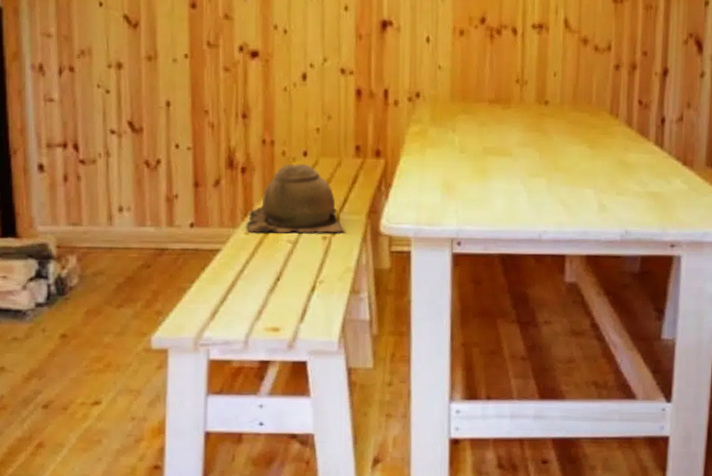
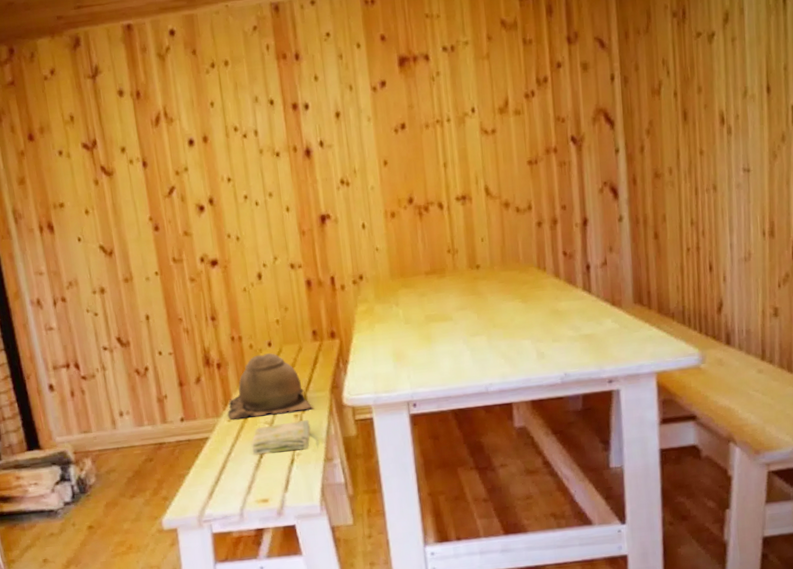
towel: none [268,244,340,277] -> present [251,420,311,455]

